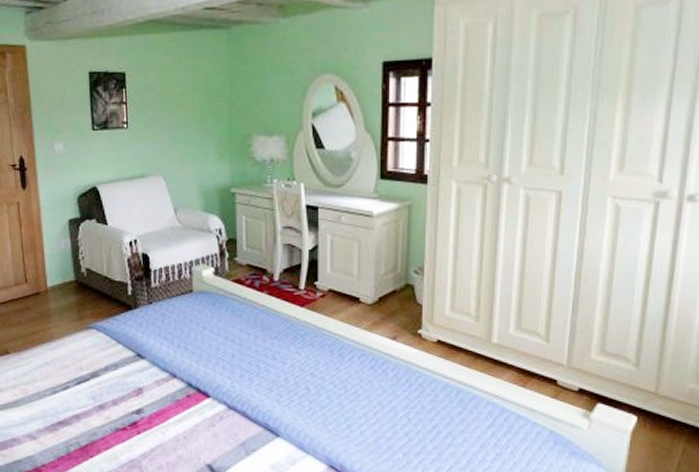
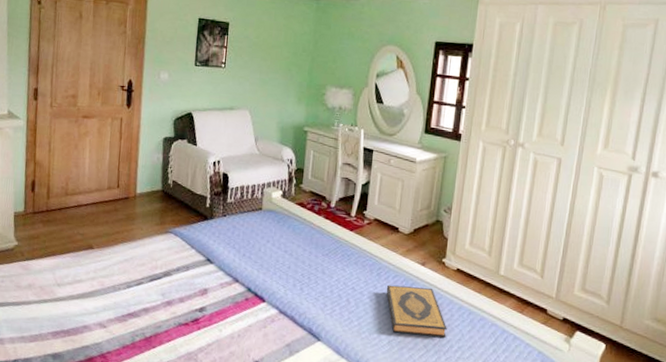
hardback book: none [352,366,431,423] -> present [386,285,447,338]

